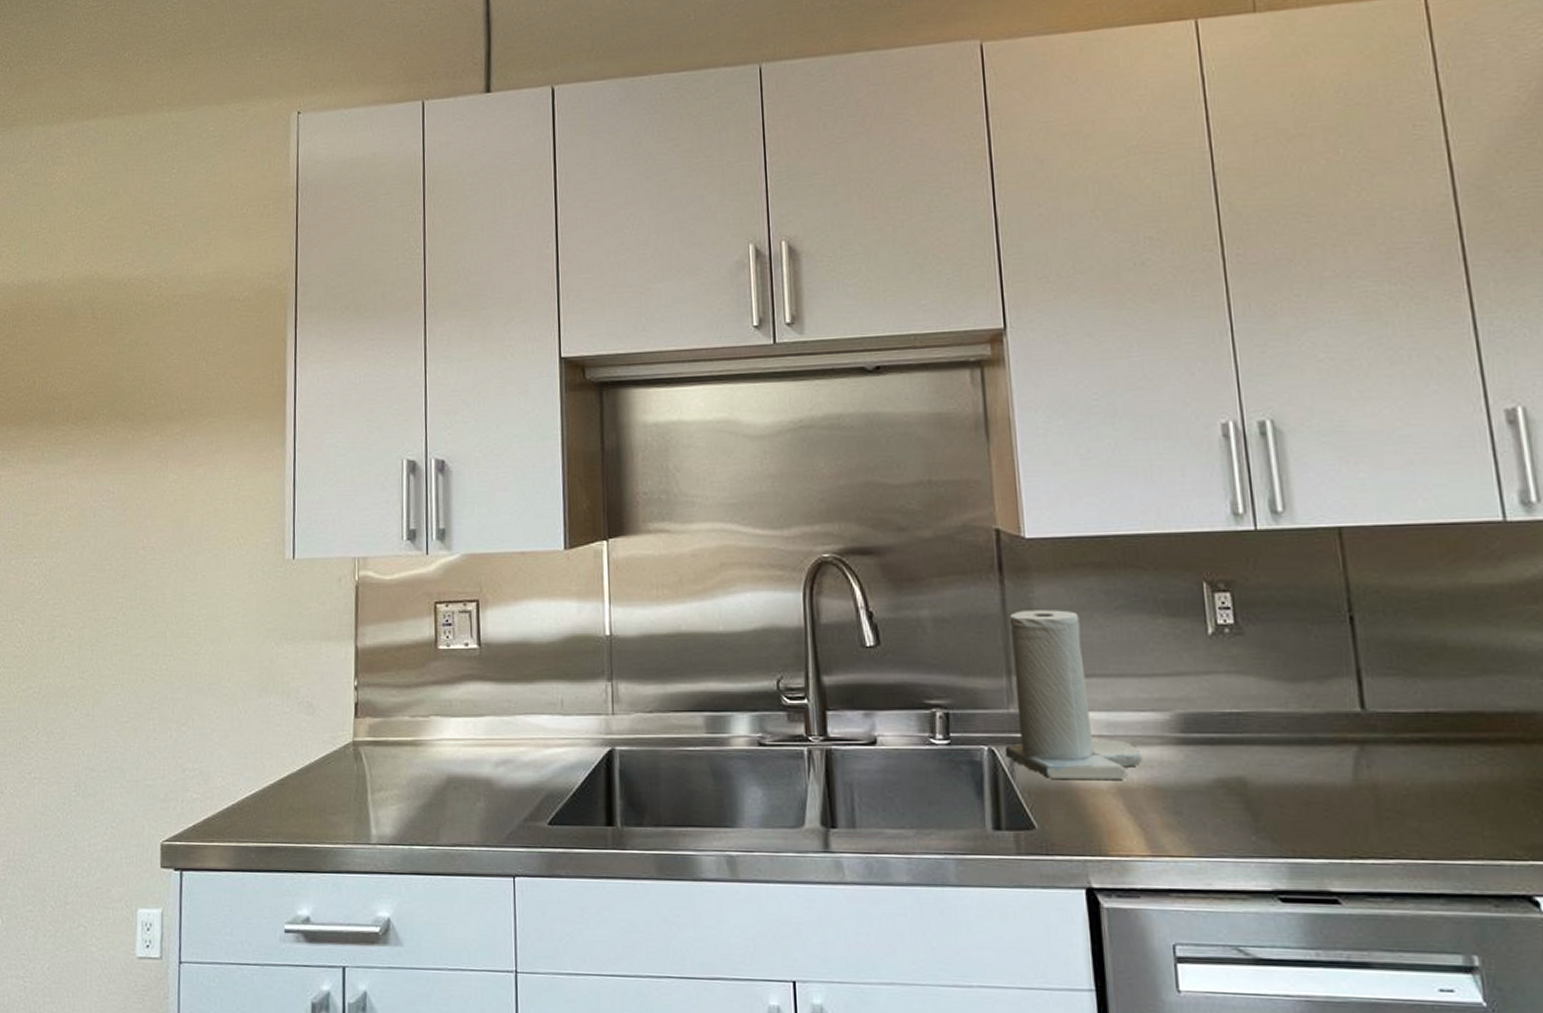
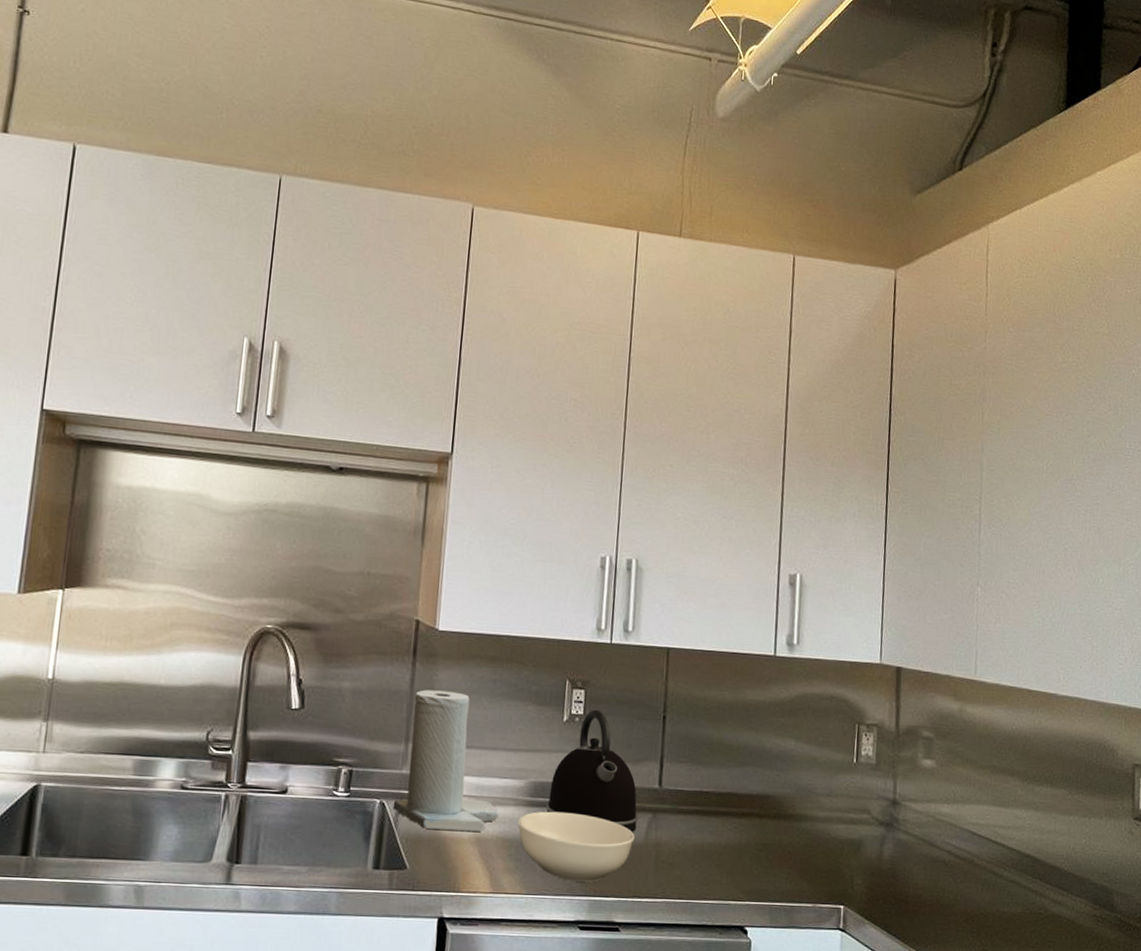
bowl: none [1169,749,1339,839] -> present [517,811,635,882]
kettle: none [1203,615,1340,772] -> present [545,709,639,832]

